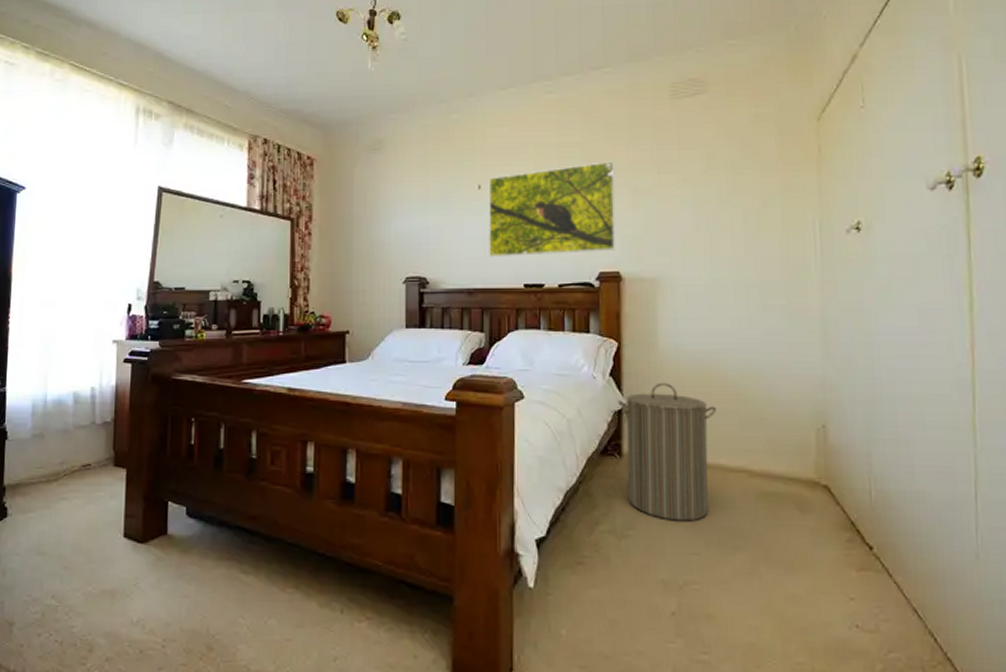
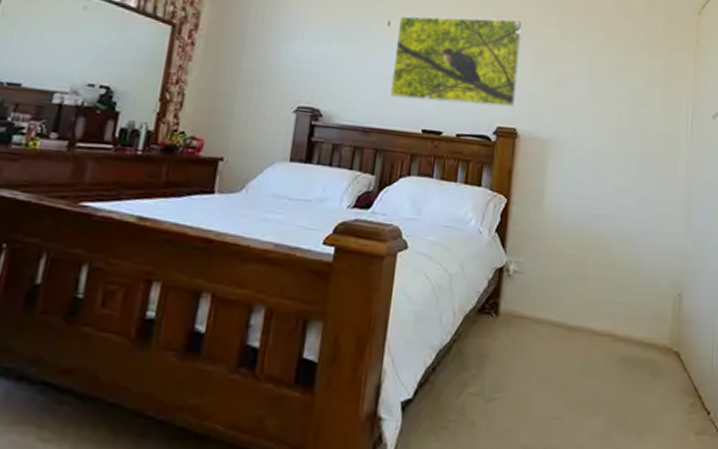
laundry hamper: present [617,382,717,522] -> none [499,242,591,385]

